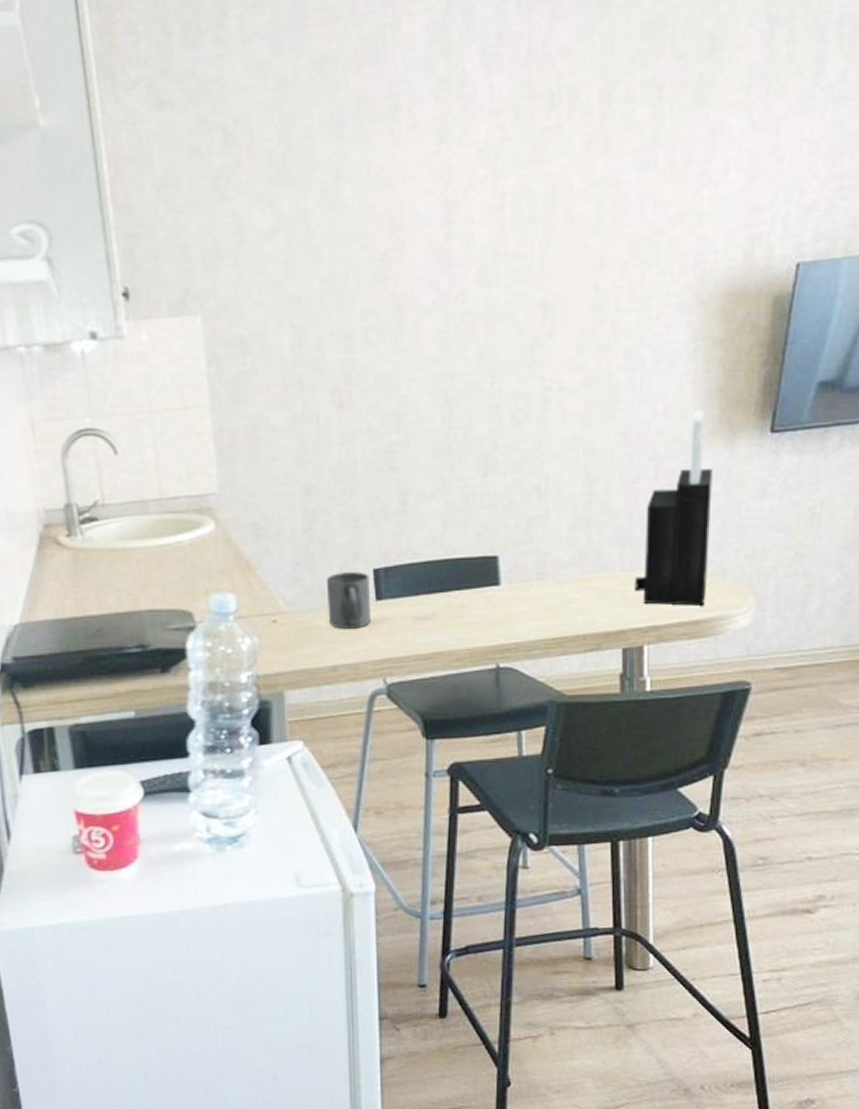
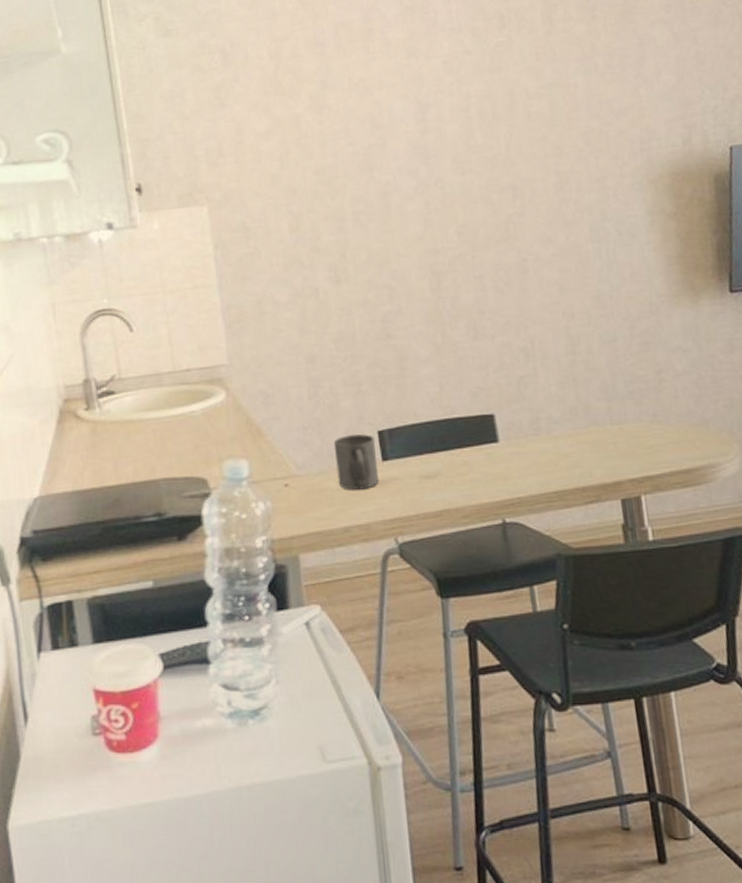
knife block: present [634,409,713,606] -> none [624,274,693,456]

